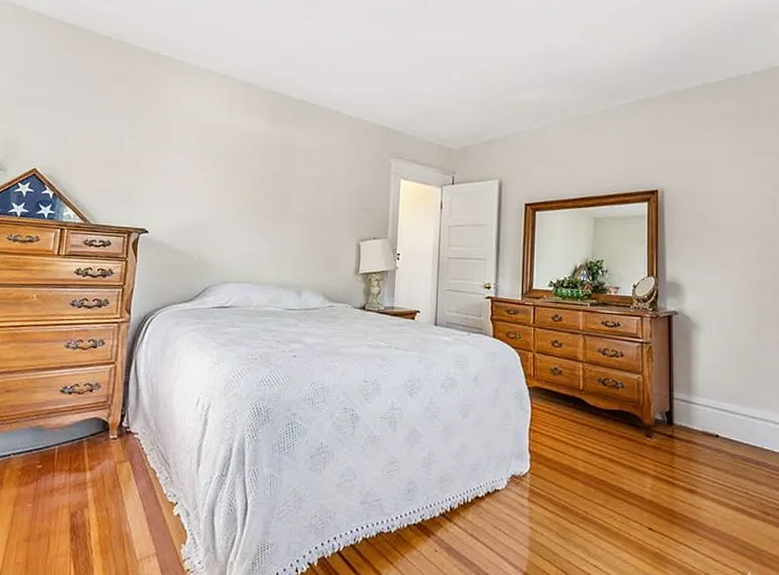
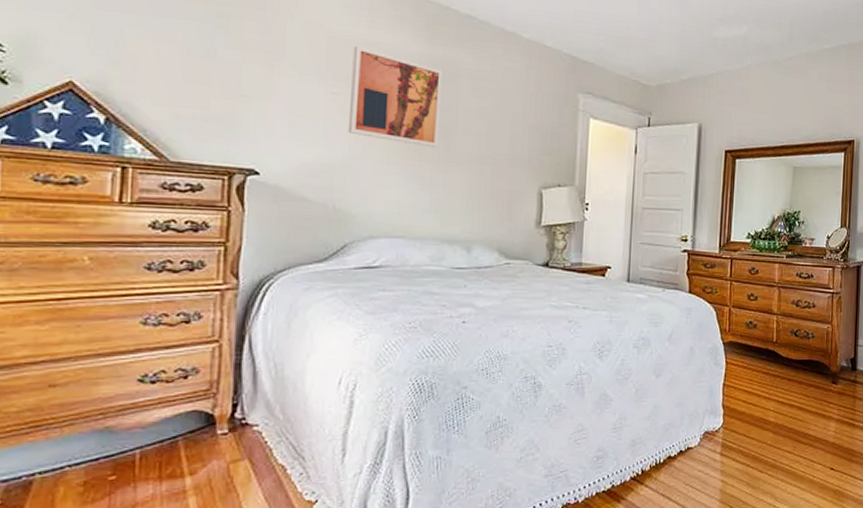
wall art: none [211,130,283,209] -> present [348,45,443,148]

